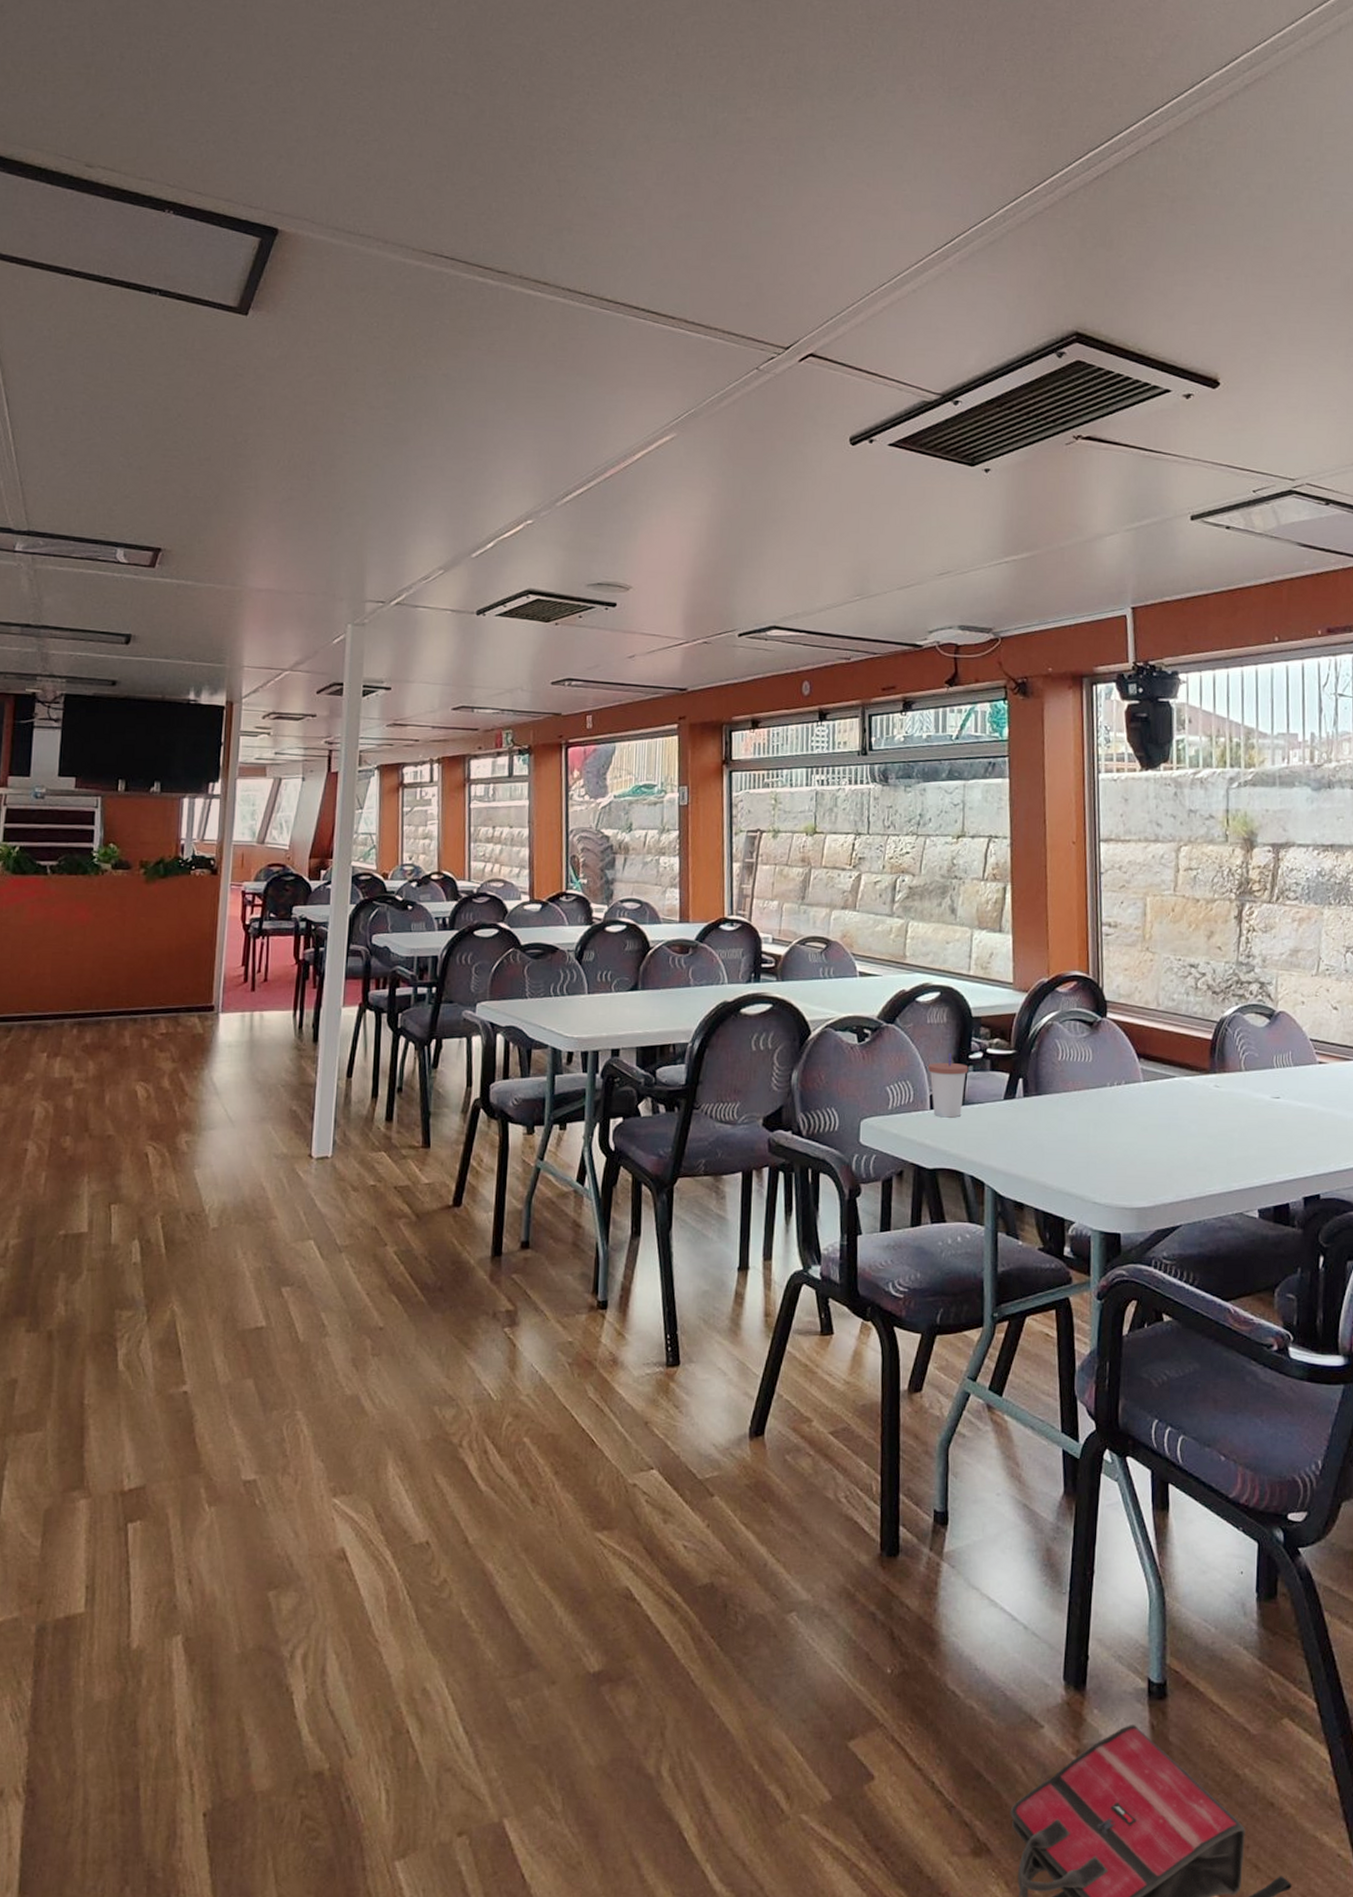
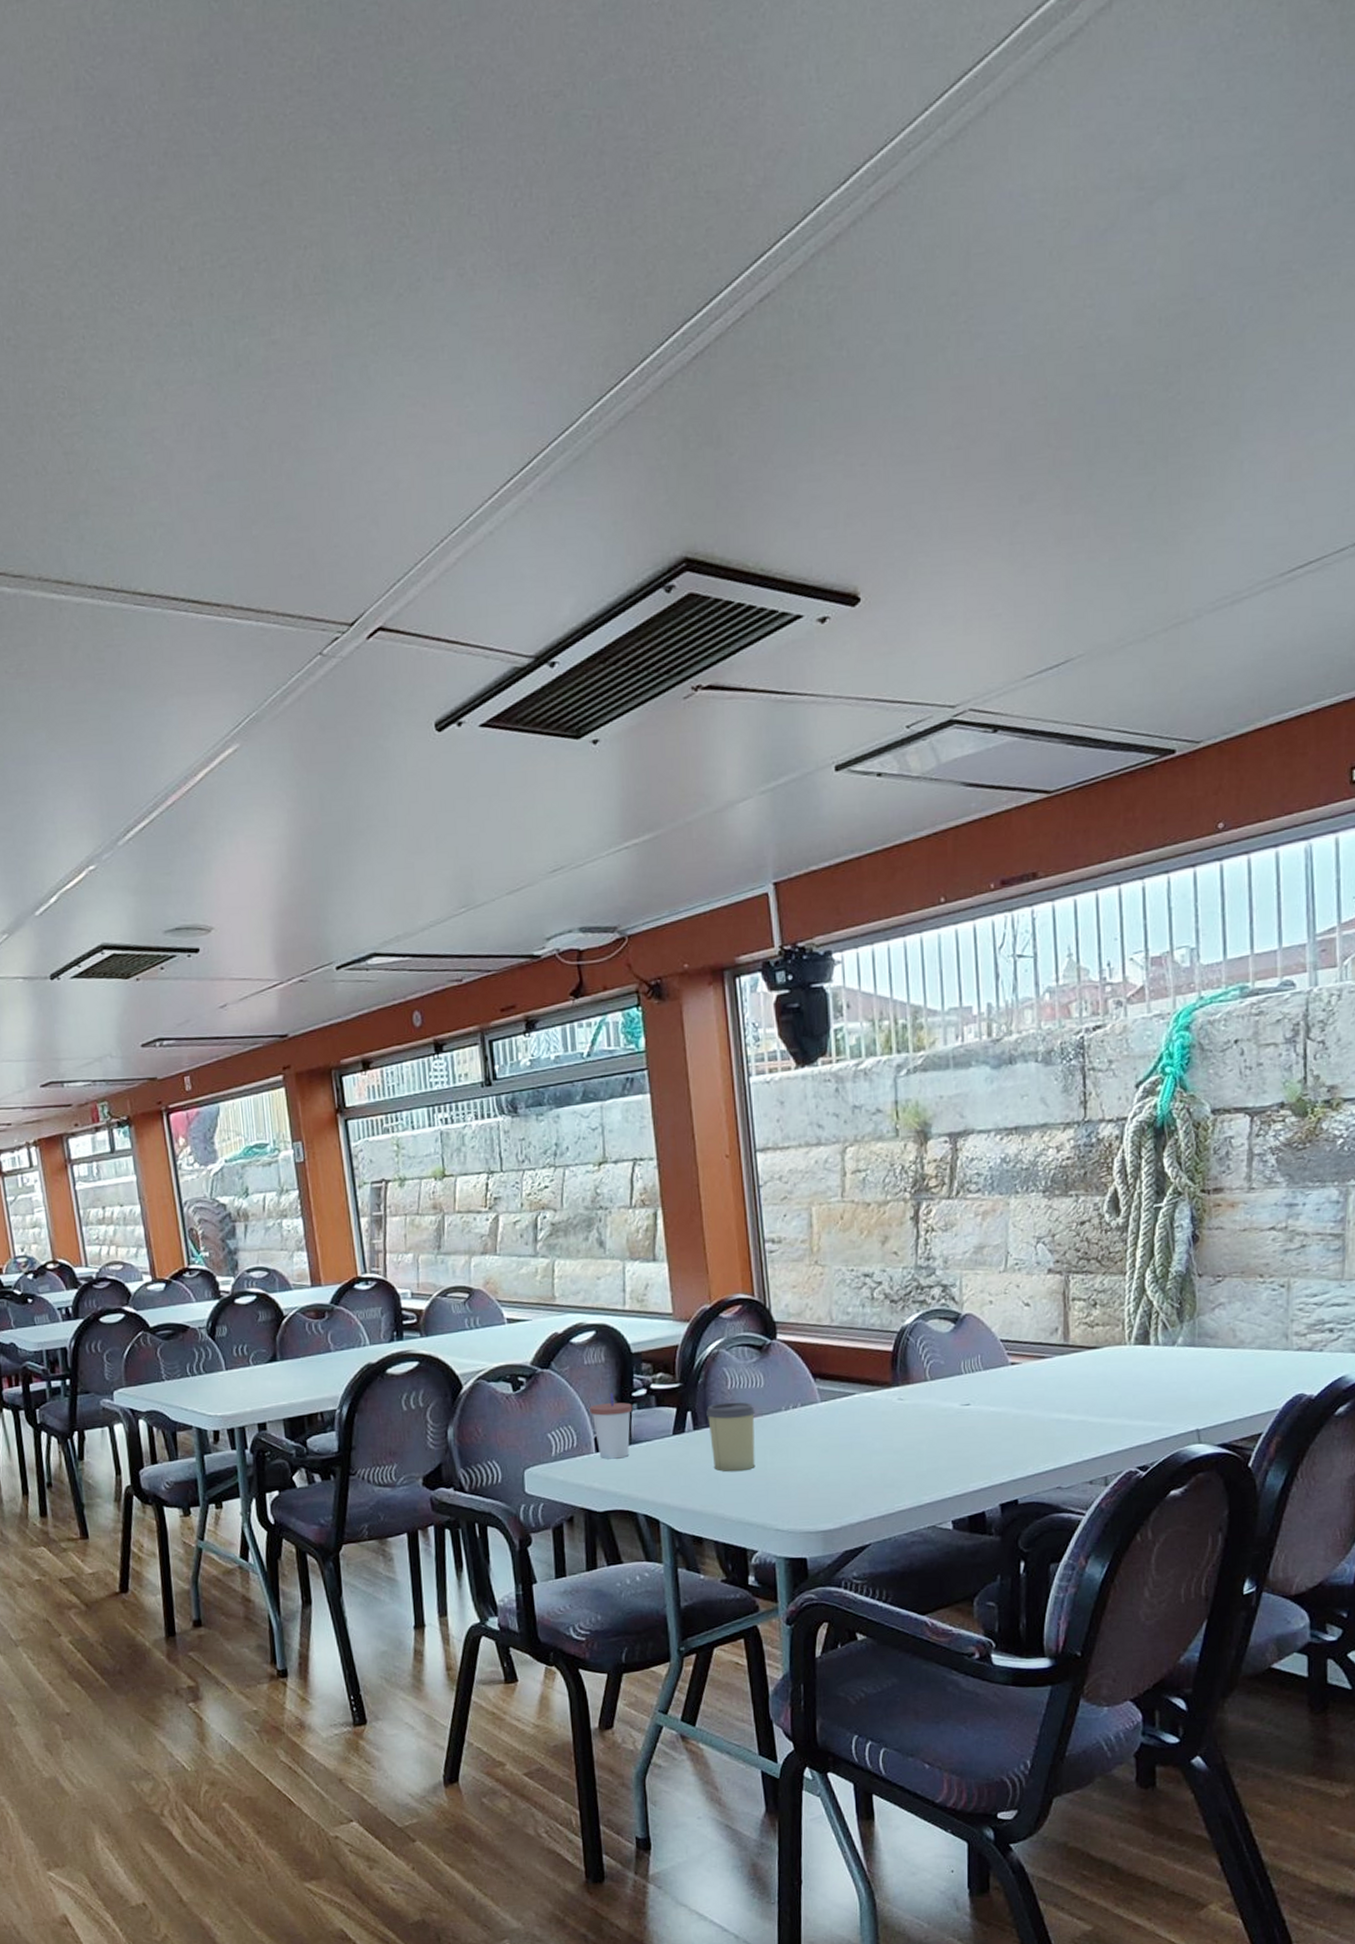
cup: none [1037,1073,1082,1142] -> present [706,1402,756,1472]

